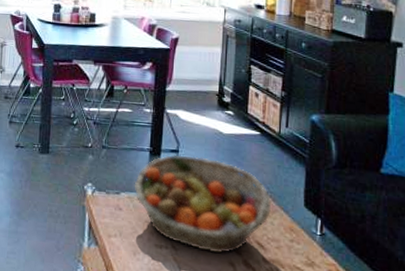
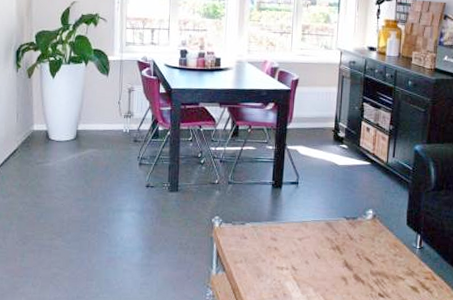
fruit basket: present [134,155,272,254] -> none [257,186,379,271]

